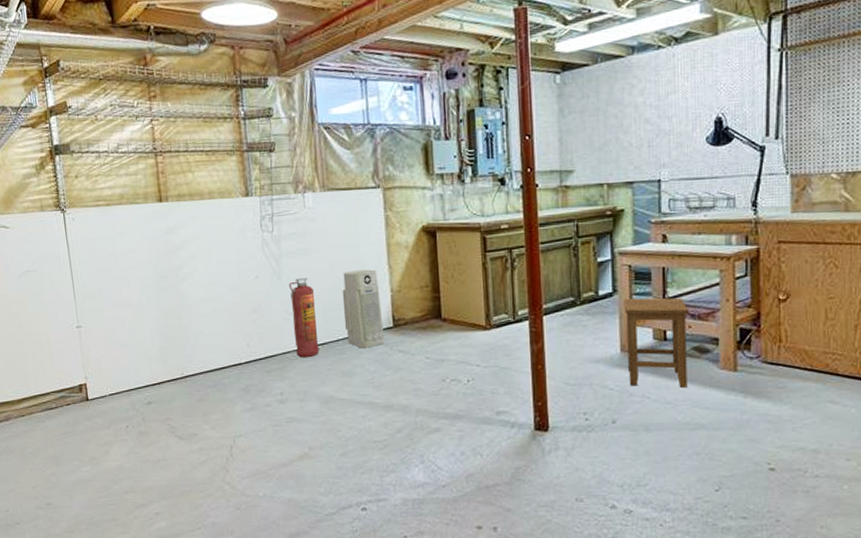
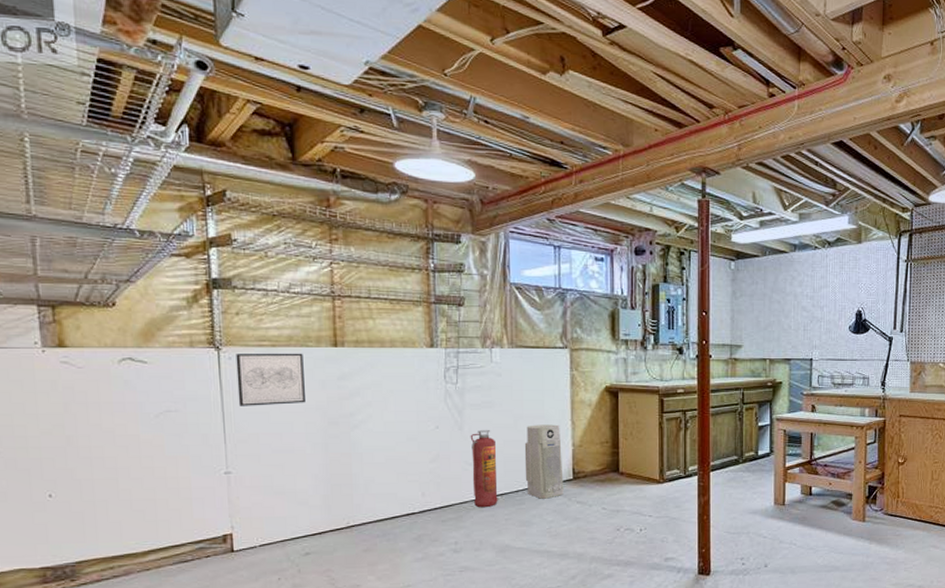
wall art: none [78,210,138,264] -> present [236,353,305,406]
stool: present [623,298,689,389] -> none [778,458,830,536]

